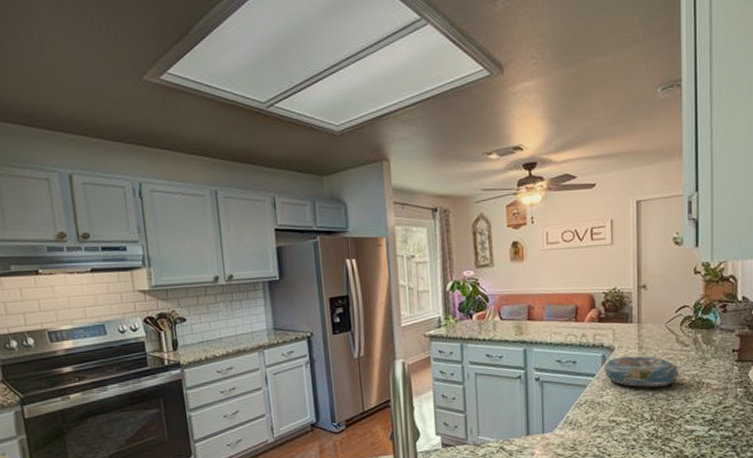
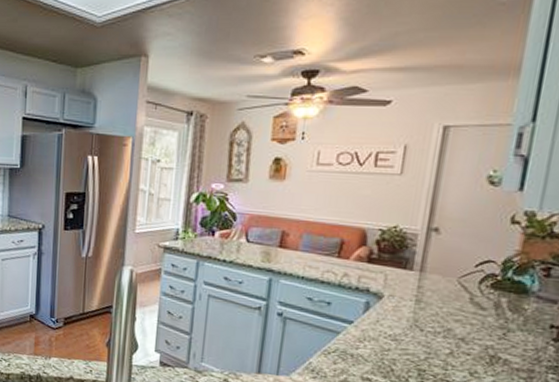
decorative bowl: present [603,355,679,388] -> none [364,307,469,352]

